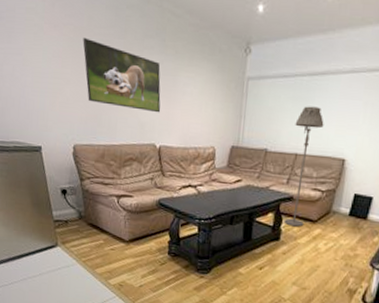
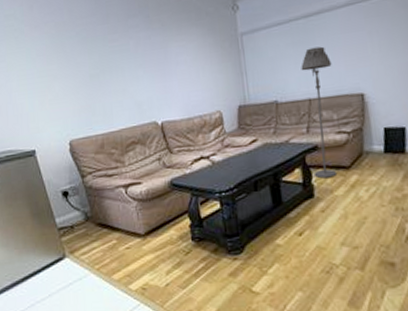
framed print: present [83,37,161,113] -> none [65,31,157,93]

